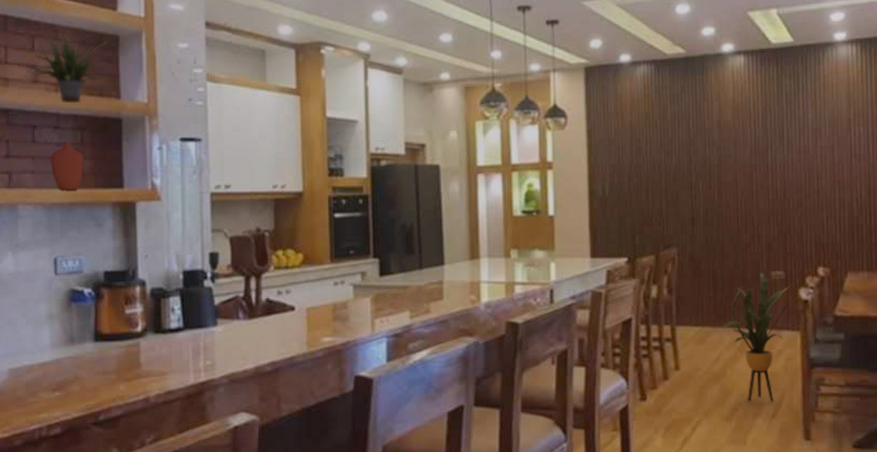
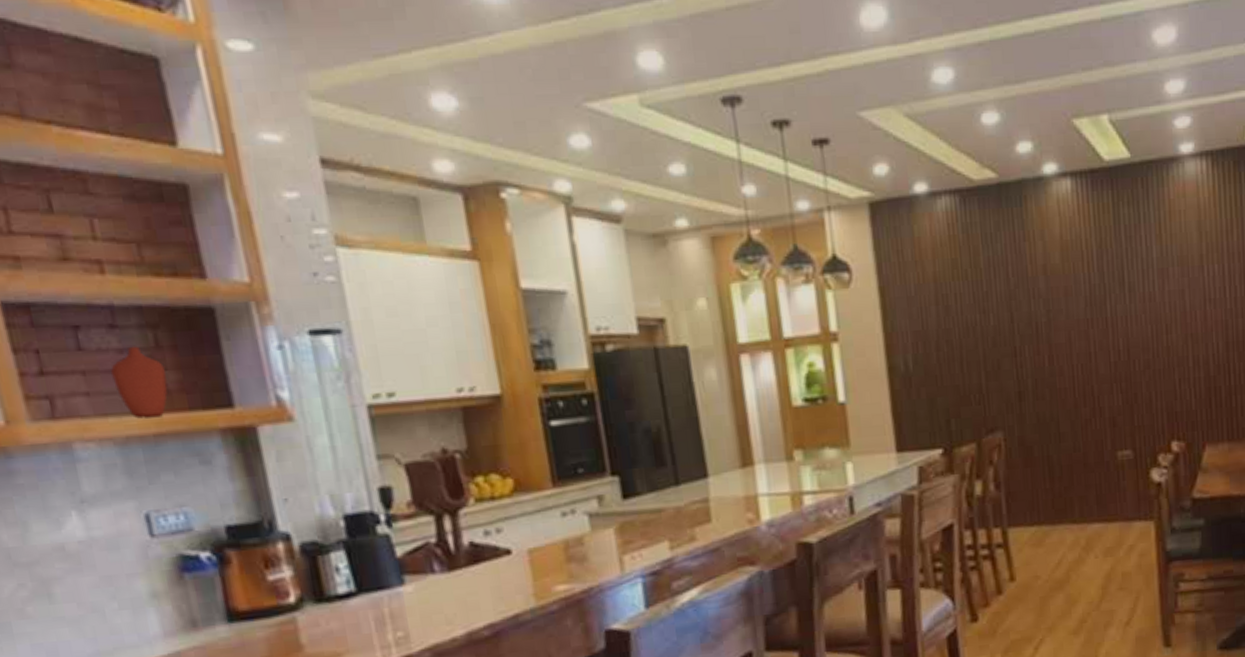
potted plant: present [25,26,108,104] -> none [42,174,175,290]
house plant: present [721,272,799,402] -> none [1062,453,1151,610]

